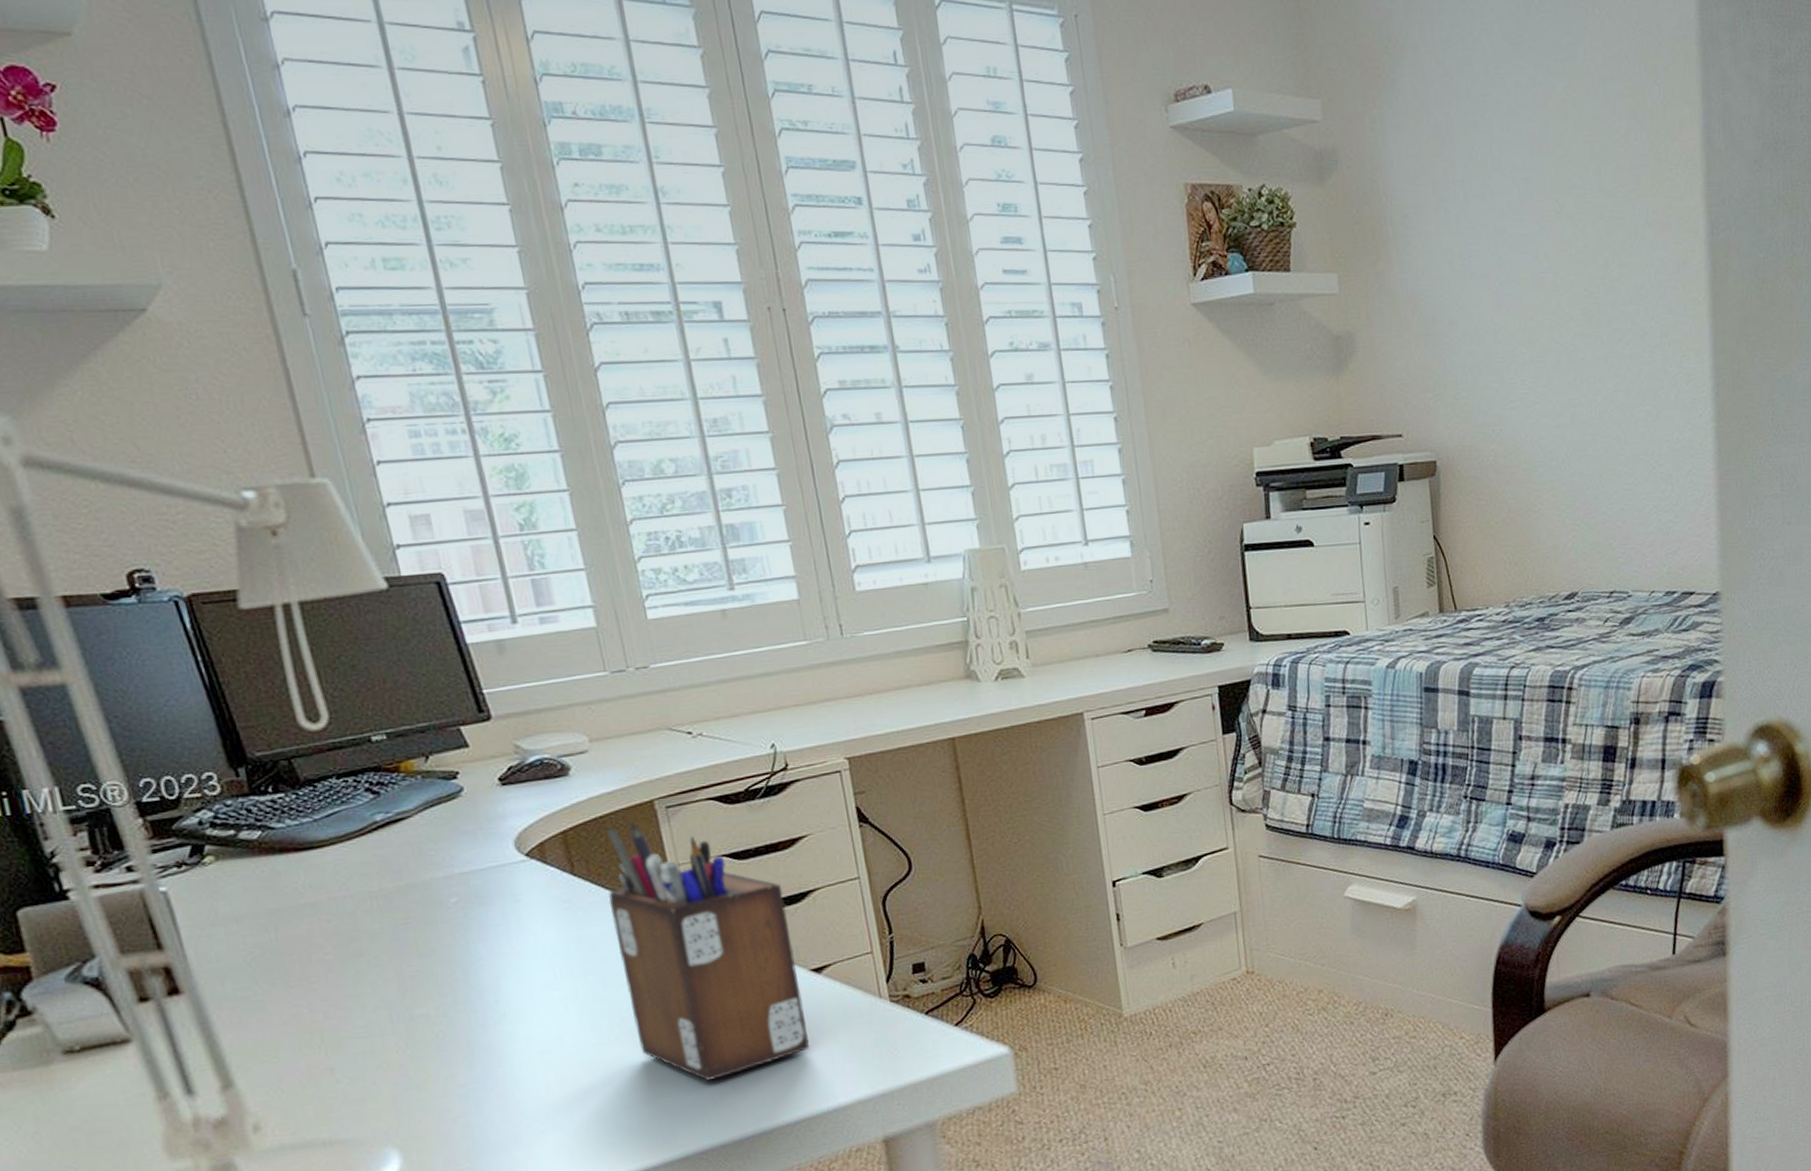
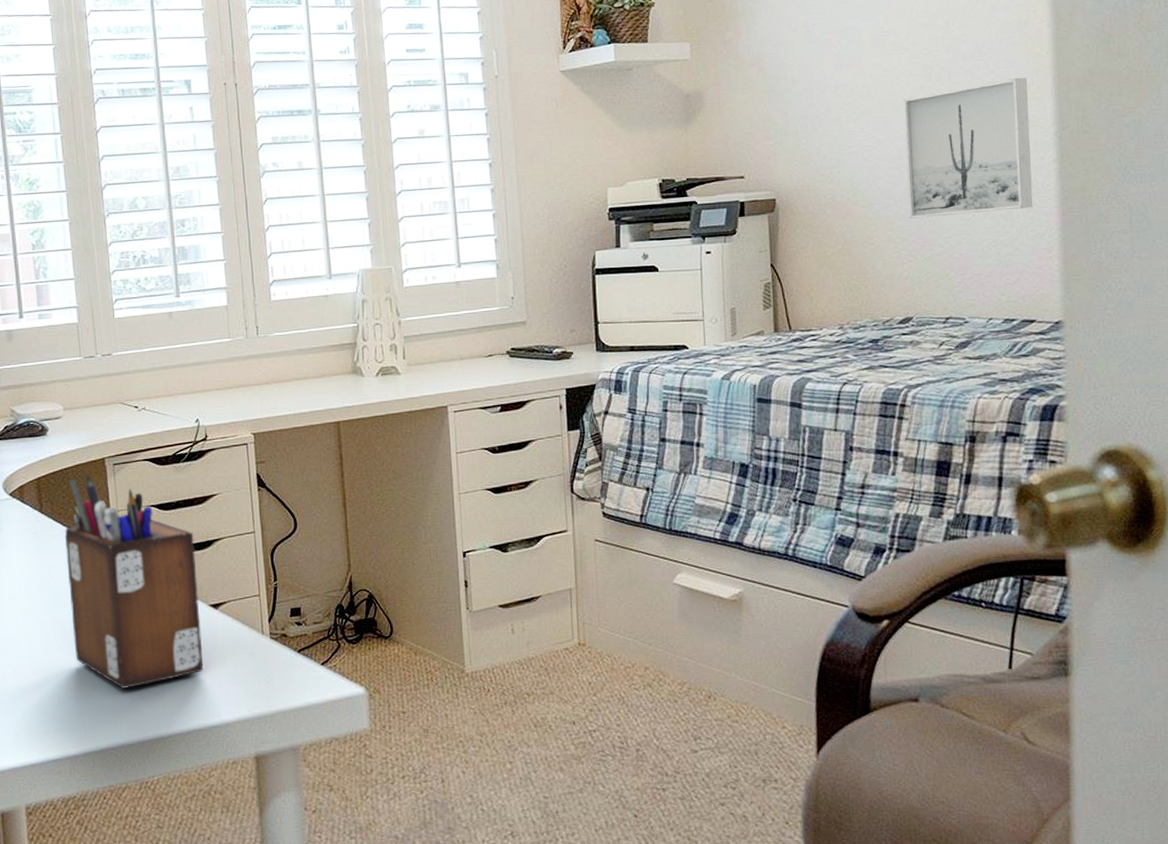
wall art: none [1565,326,1692,483] -> present [904,78,1033,219]

